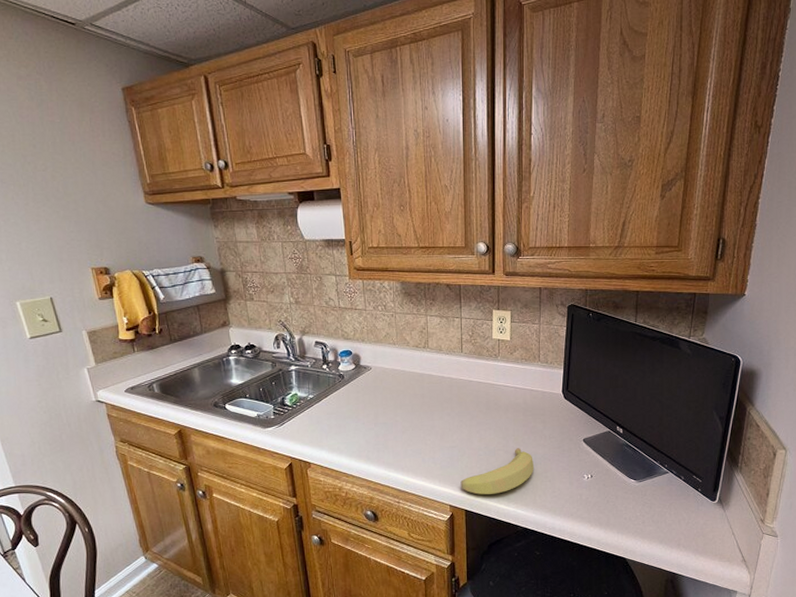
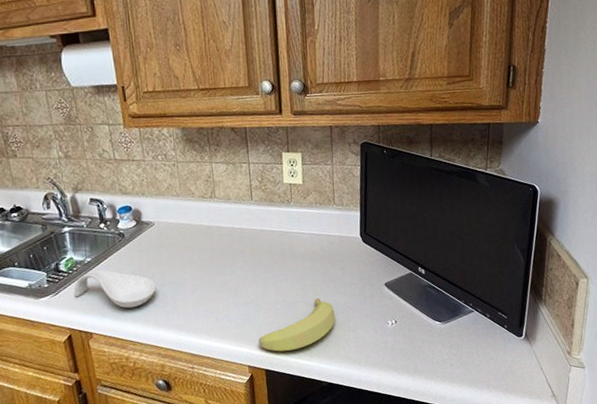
spoon rest: none [296,405,371,443] -> present [73,268,157,309]

